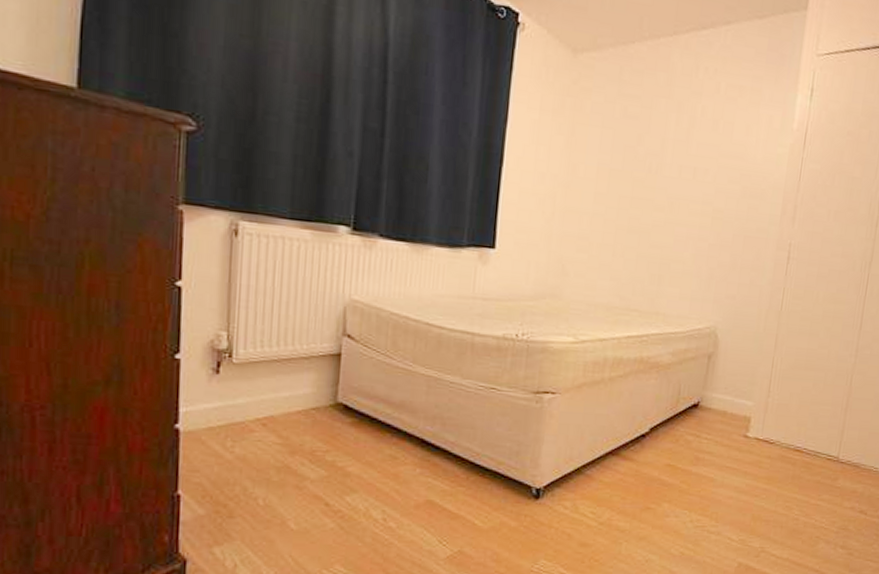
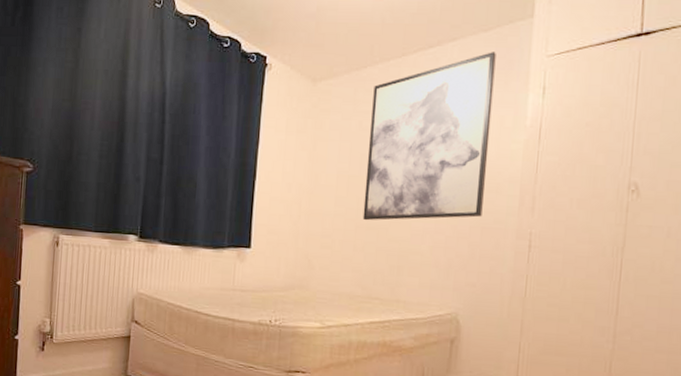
wall art: none [623,42,769,225] -> present [362,52,496,221]

